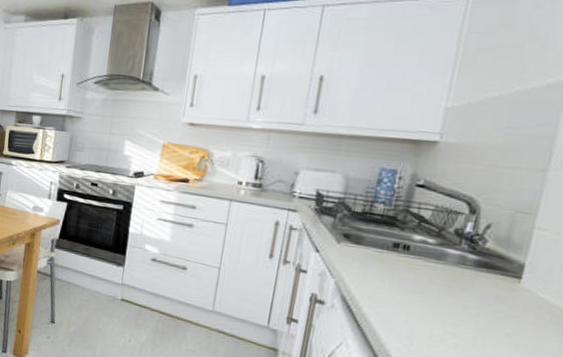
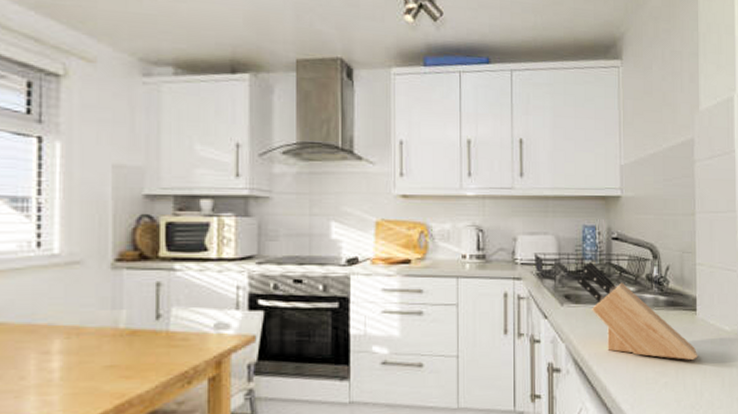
knife block: none [362,204,511,331] -> present [578,261,698,361]

